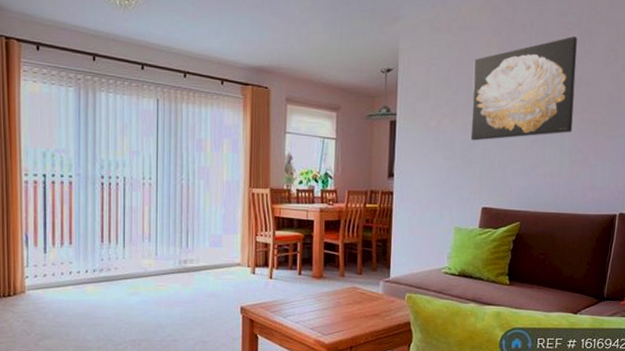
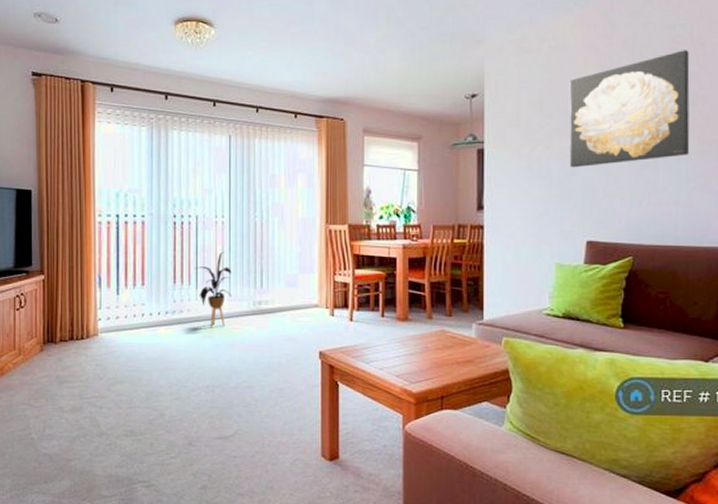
house plant: none [122,213,159,286] -> present [195,252,232,328]

